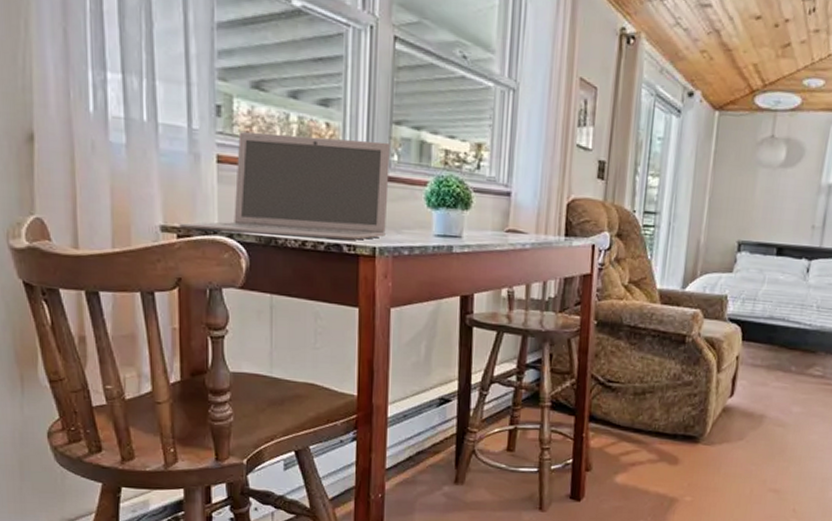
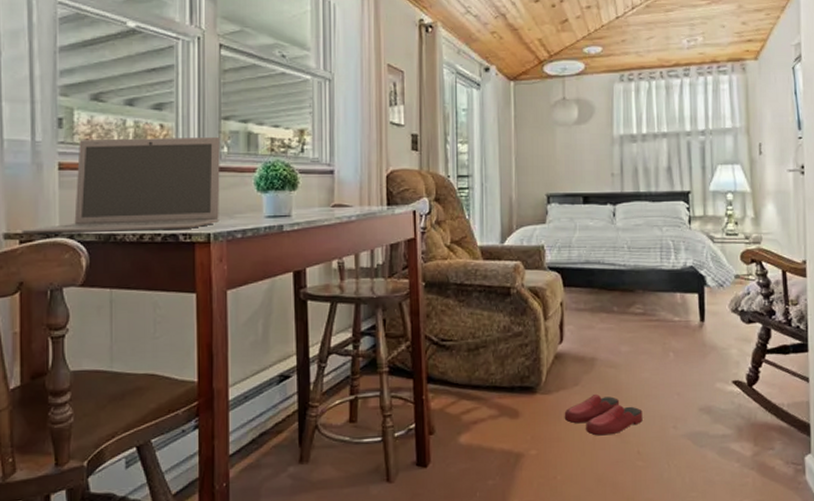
slippers: none [724,450,805,491] -> present [564,393,643,436]

